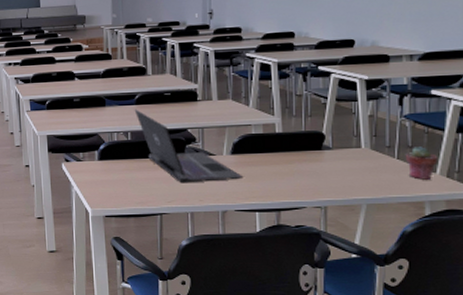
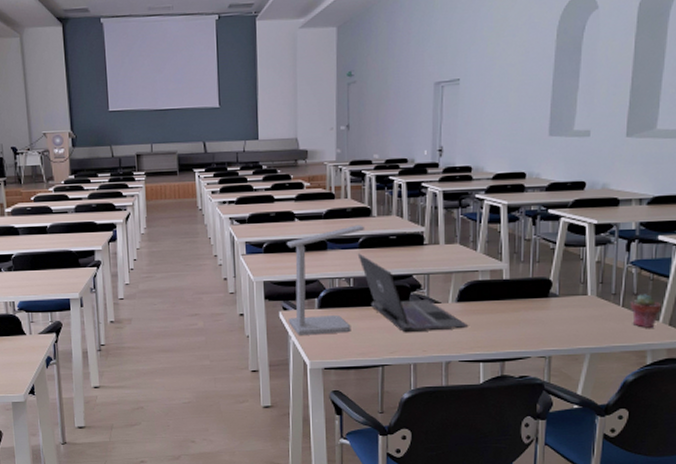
desk lamp: none [67,83,141,185] -> present [286,225,365,335]

